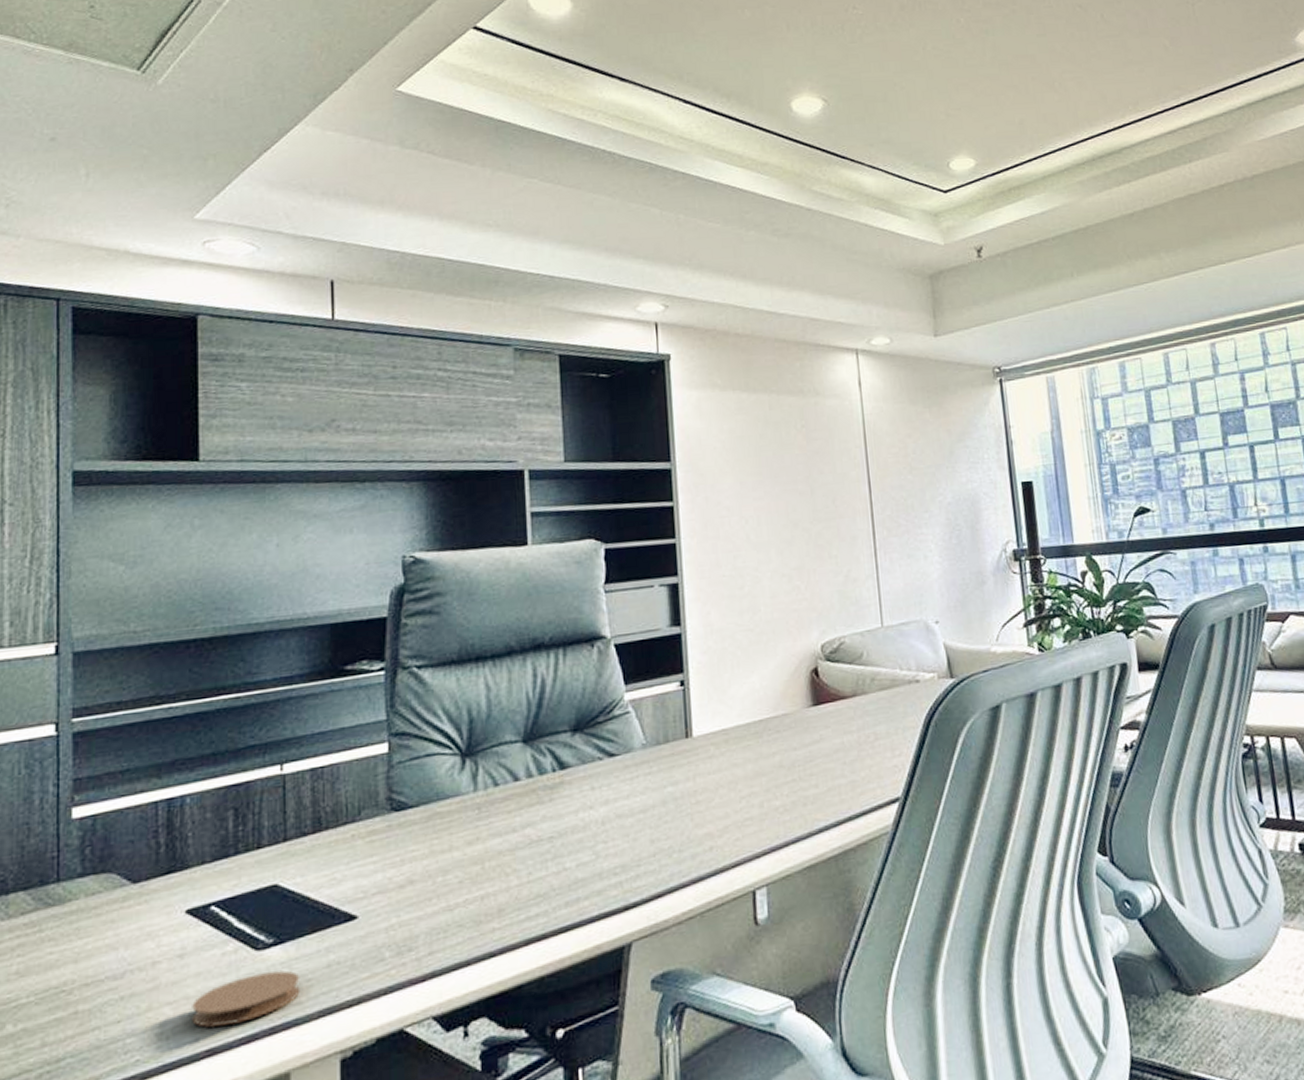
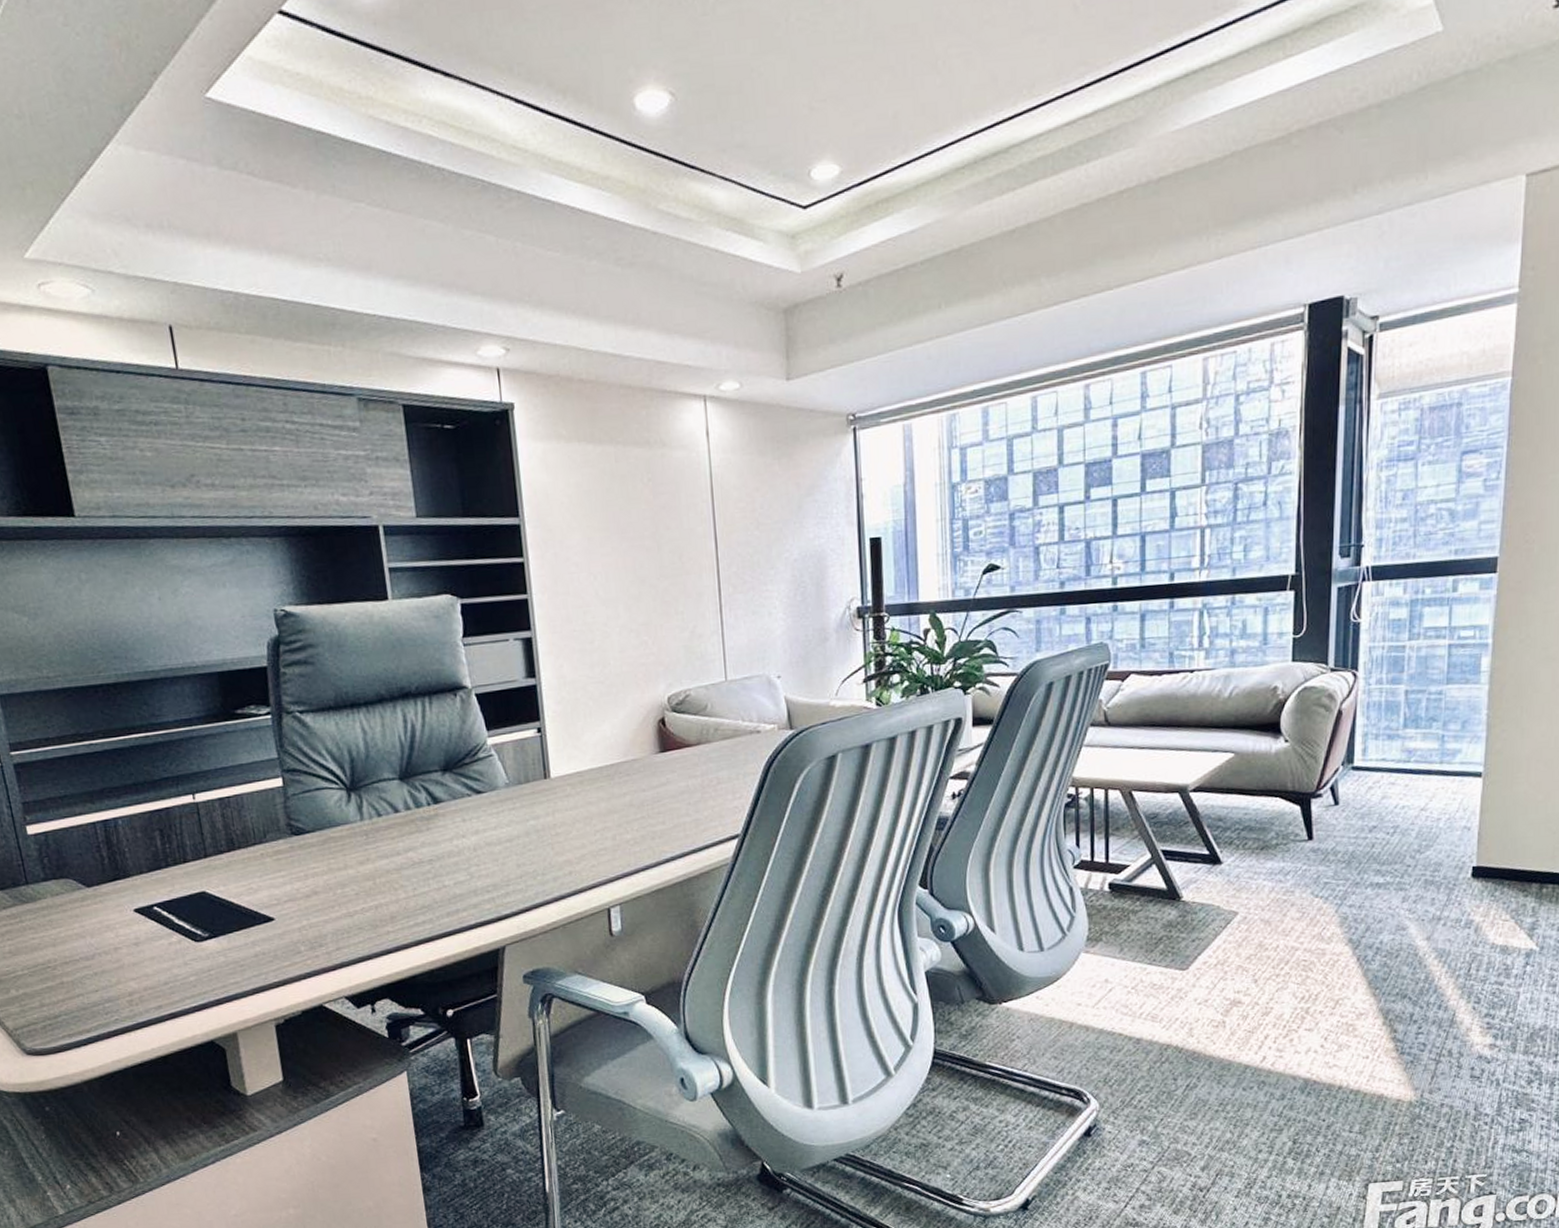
coaster: present [192,970,300,1028] -> none [151,958,236,998]

